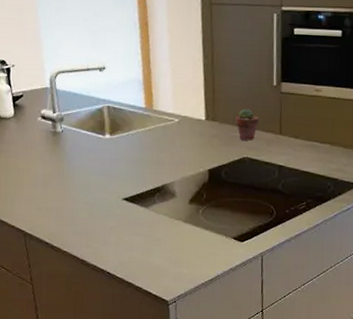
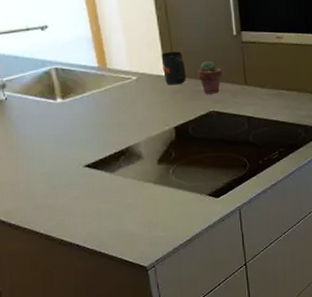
mug: none [203,97,225,130] -> present [161,51,186,85]

